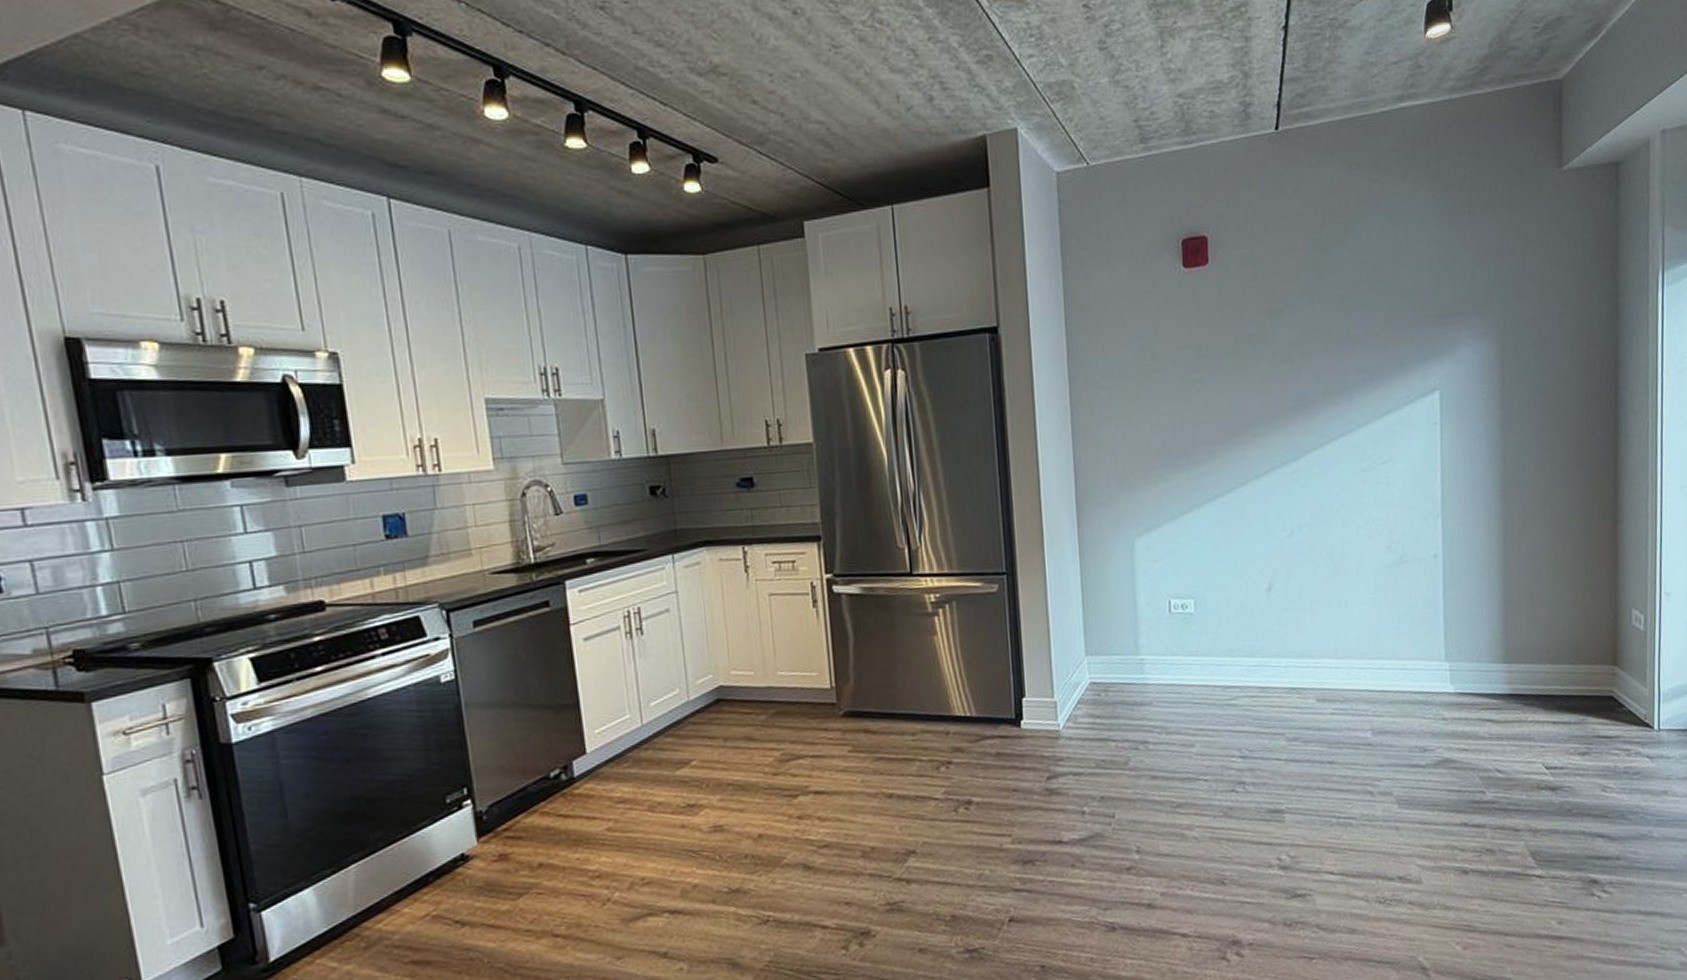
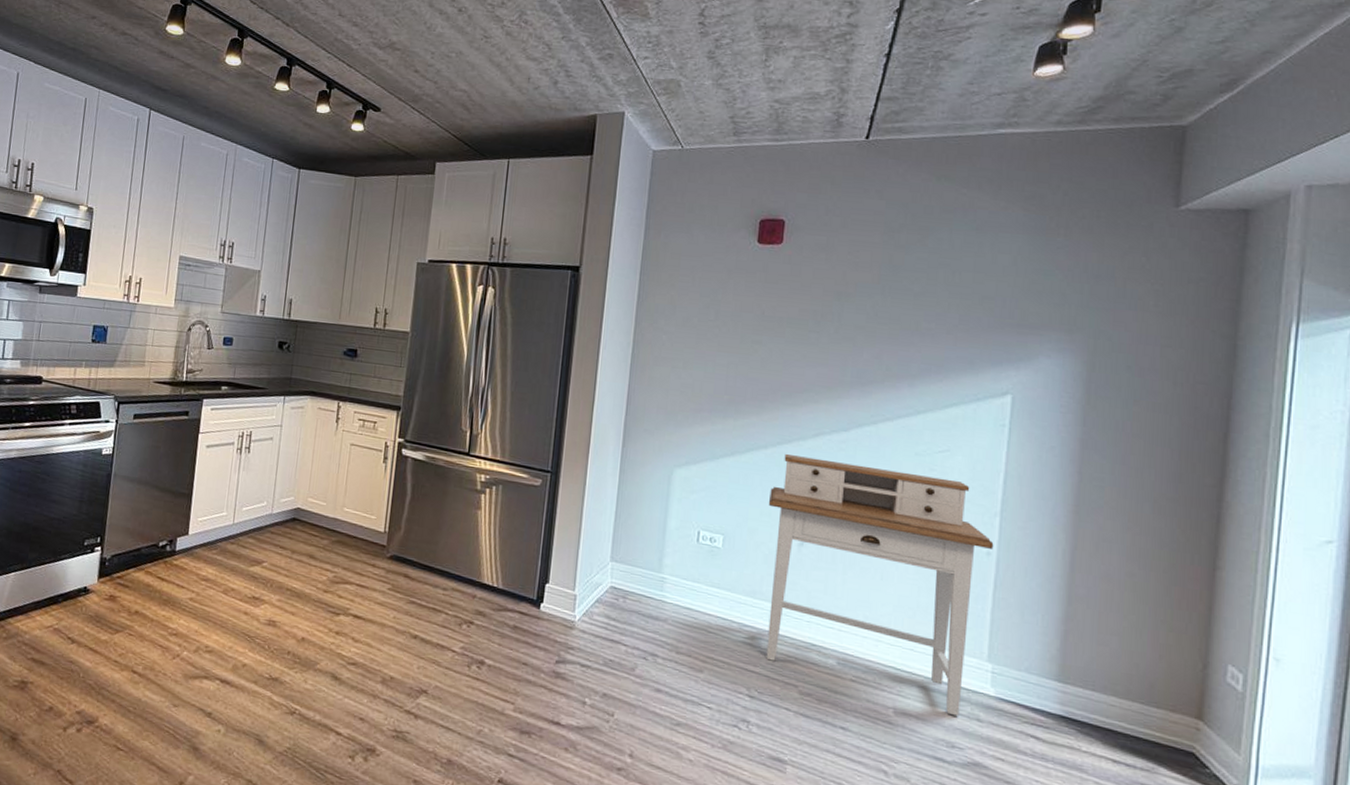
desk: none [1232,489,1439,722] -> present [766,454,994,717]

